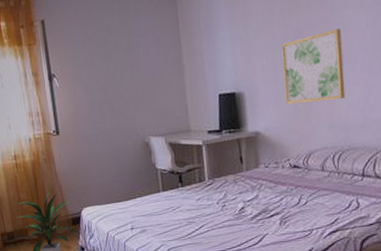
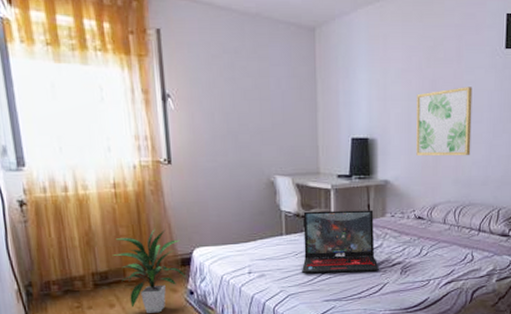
laptop: none [177,162,257,228] -> present [302,210,379,274]

